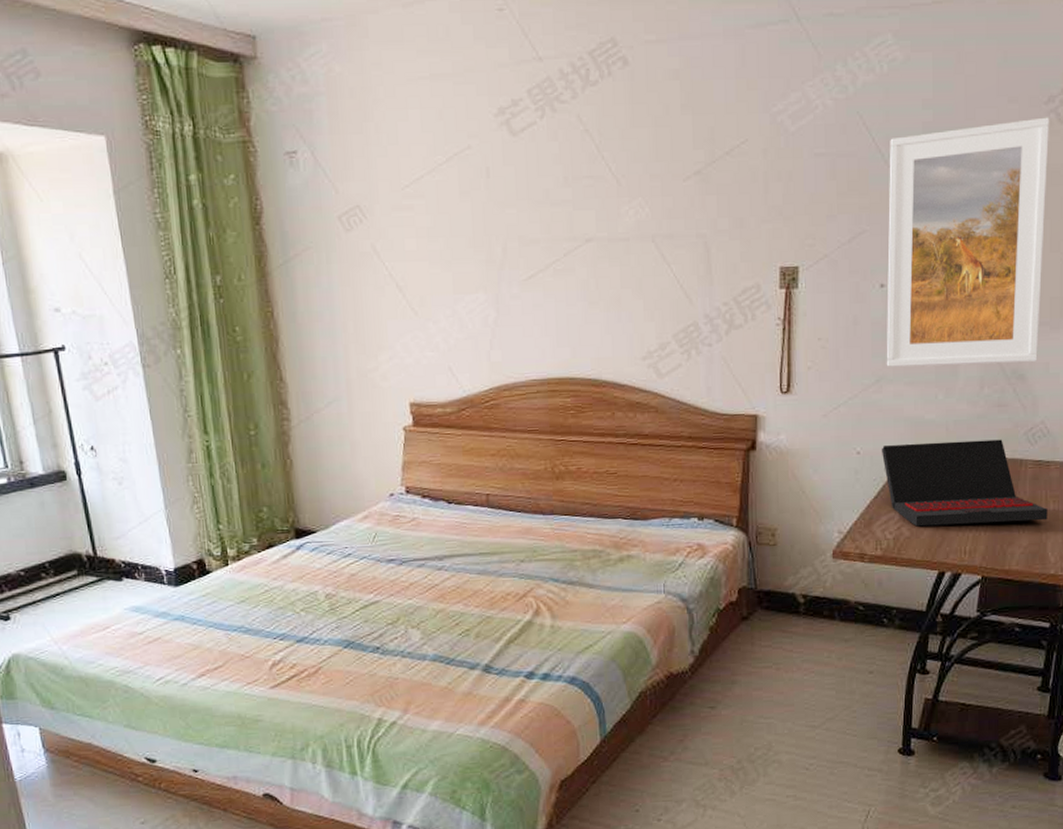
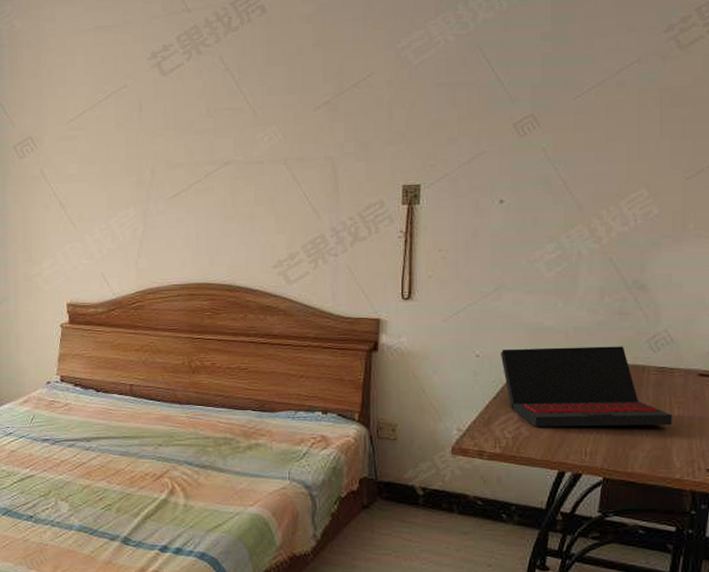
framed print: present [886,117,1050,367] -> none [505,44,670,276]

